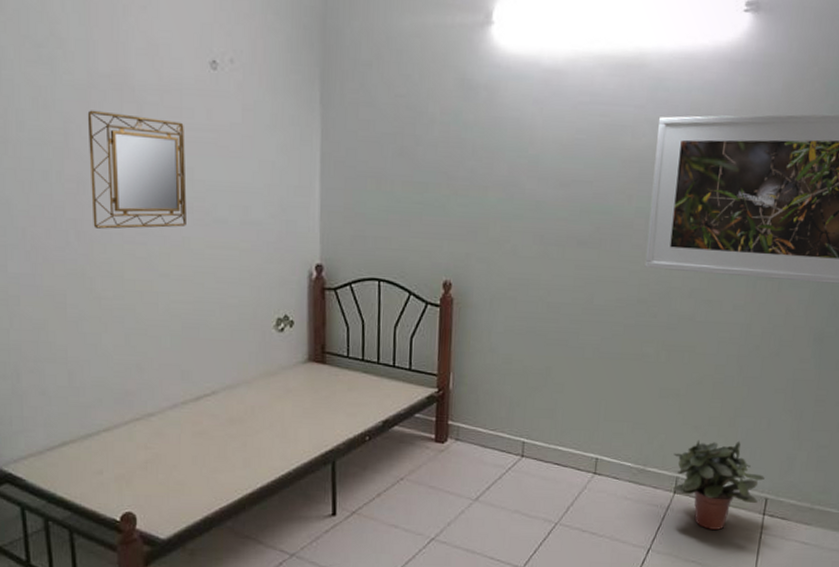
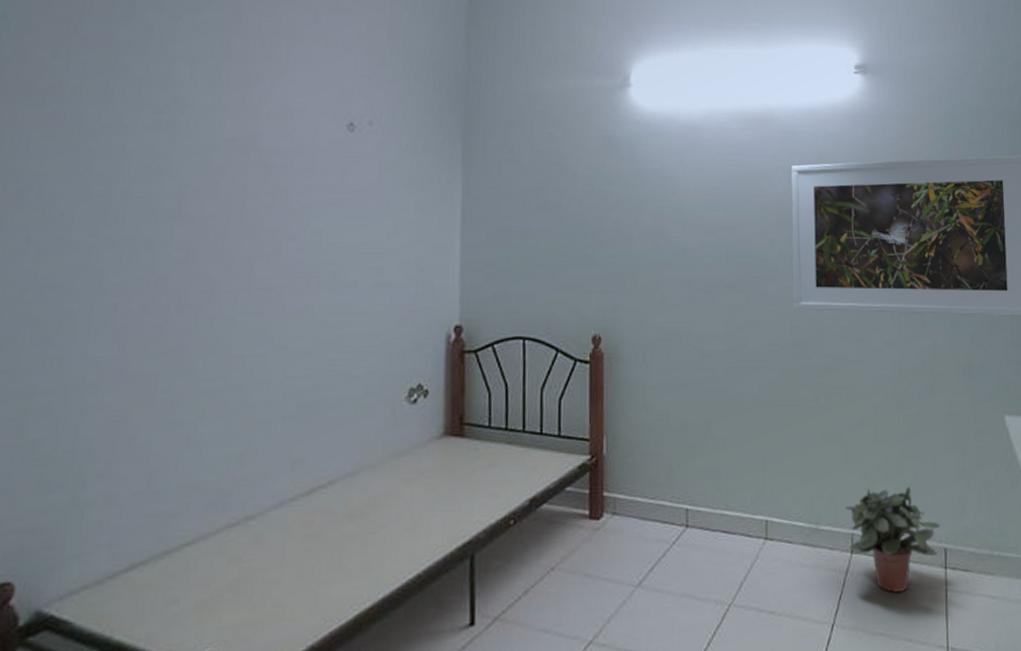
home mirror: present [87,110,187,229] -> none [200,174,315,300]

